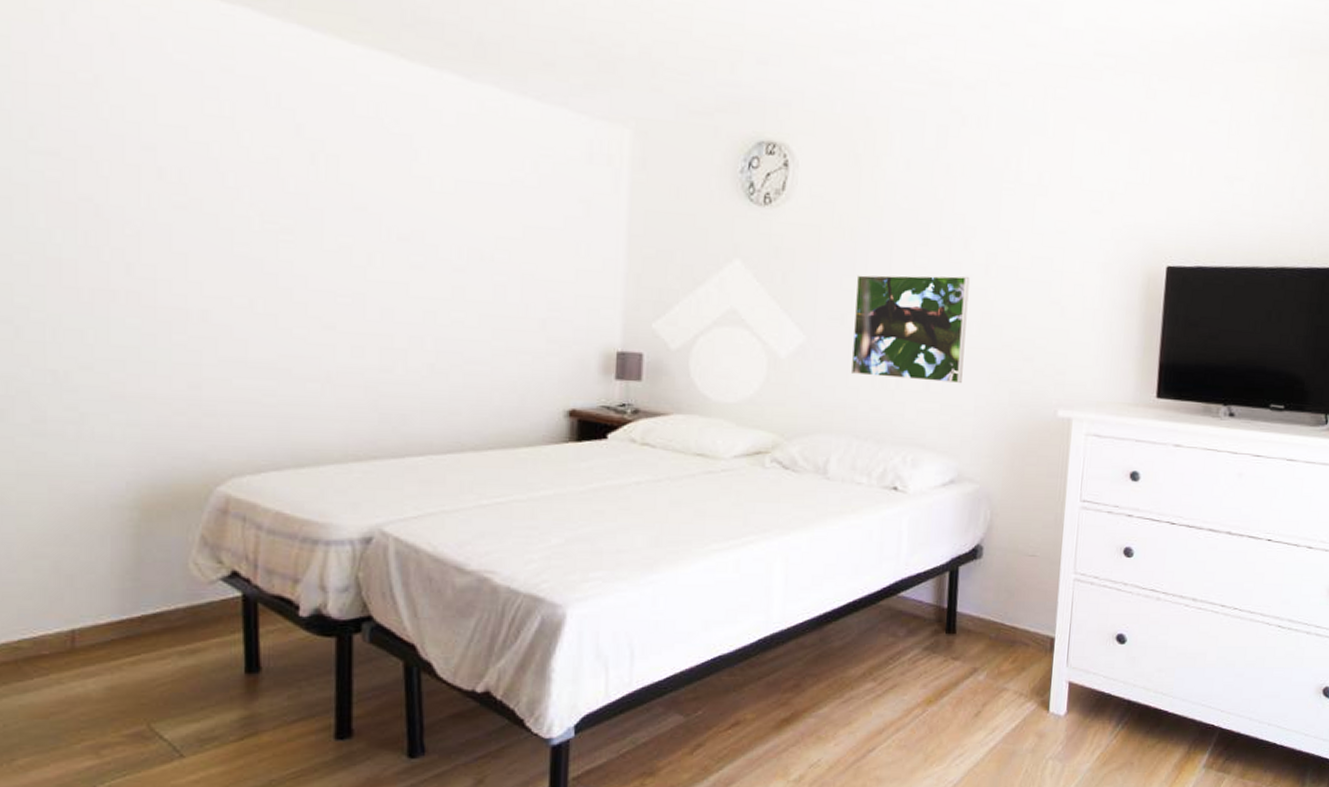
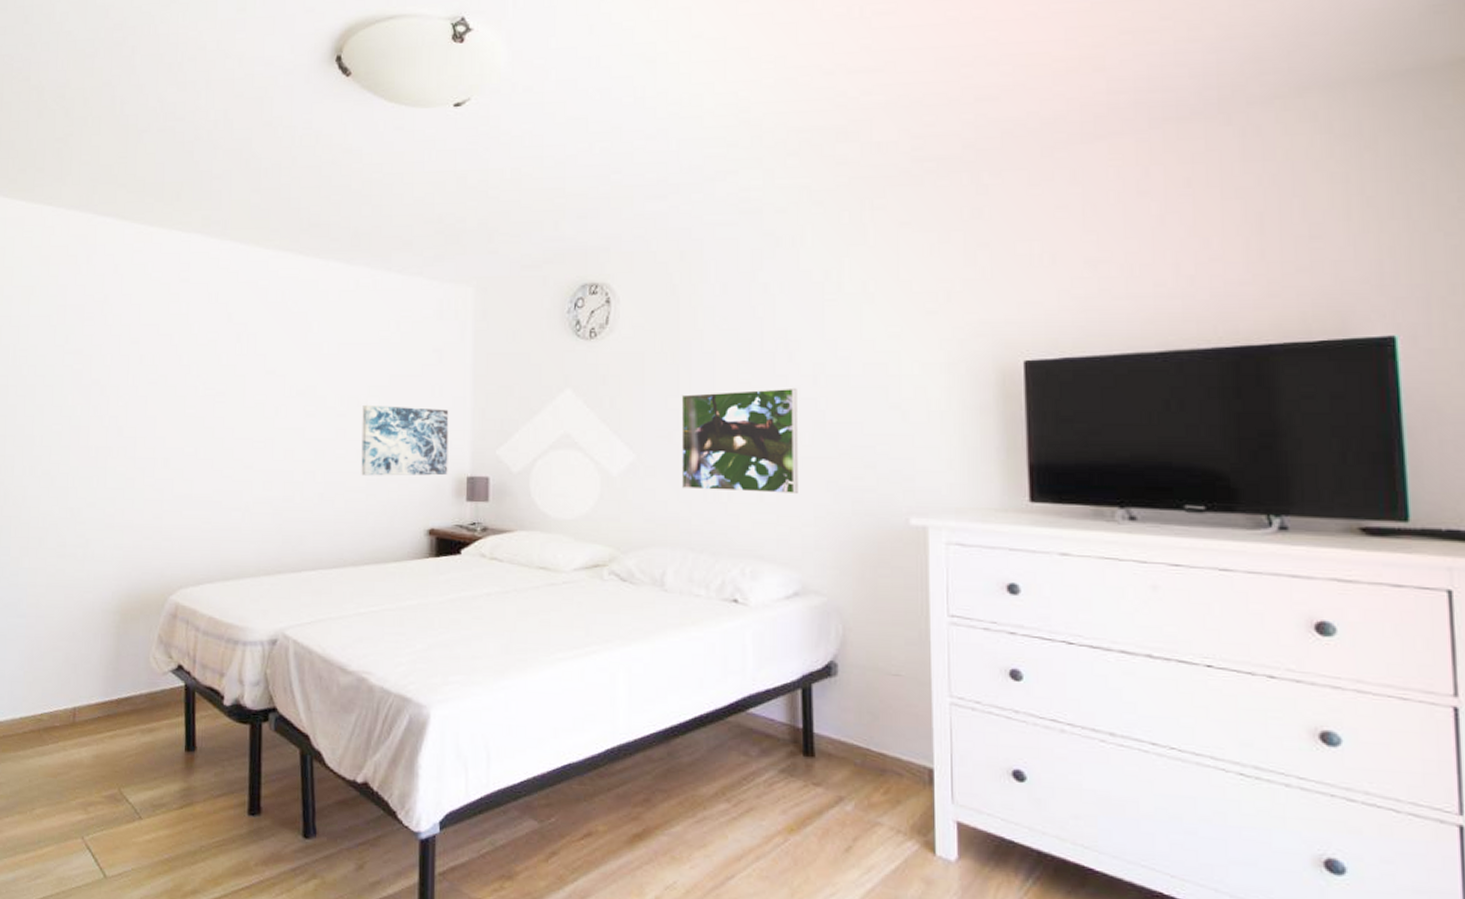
wall art: none [485,259,597,349] -> present [361,404,449,476]

